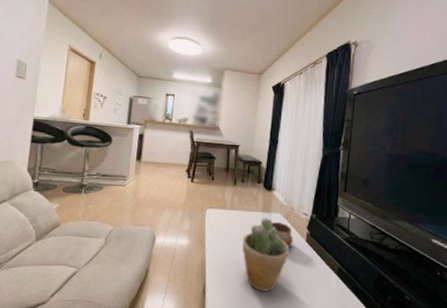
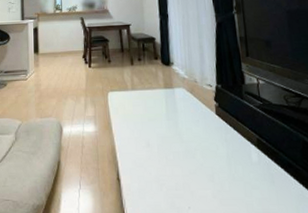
potted plant: present [242,217,290,292] -> none [149,93,201,173]
decorative bowl: present [271,222,294,248] -> none [176,97,203,124]

